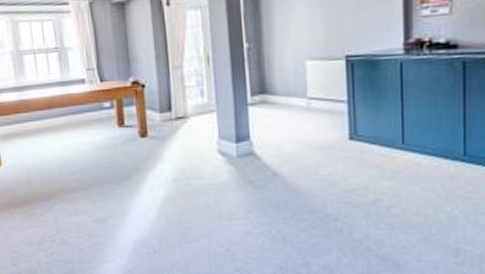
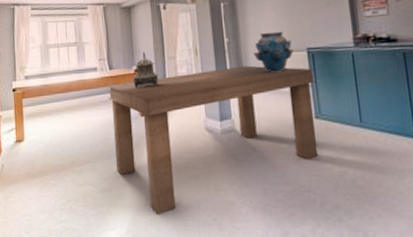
dining table: none [99,77,353,245] -> present [108,65,317,214]
decorative urn: none [129,60,161,105] -> present [133,52,158,89]
ceramic pot: none [279,34,329,86] -> present [253,31,294,73]

